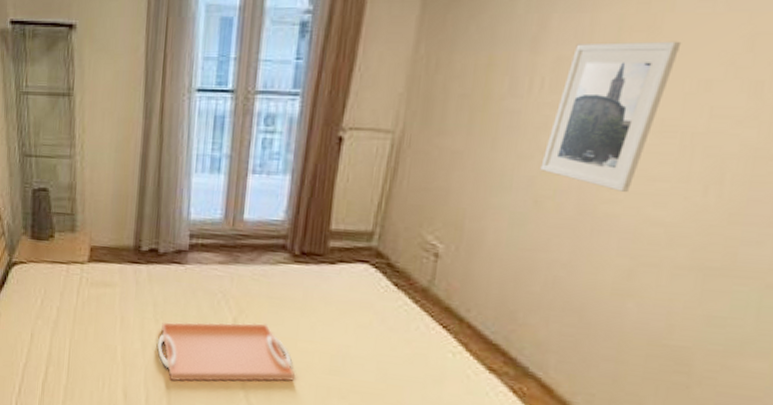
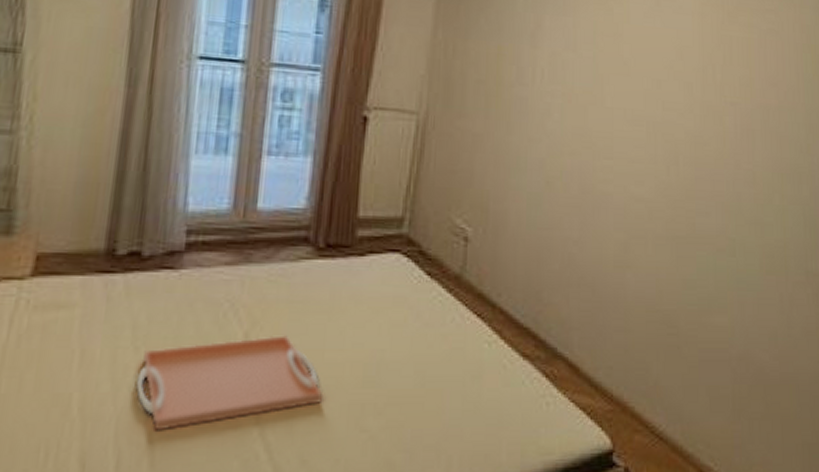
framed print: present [540,41,682,192] -> none [548,42,637,172]

